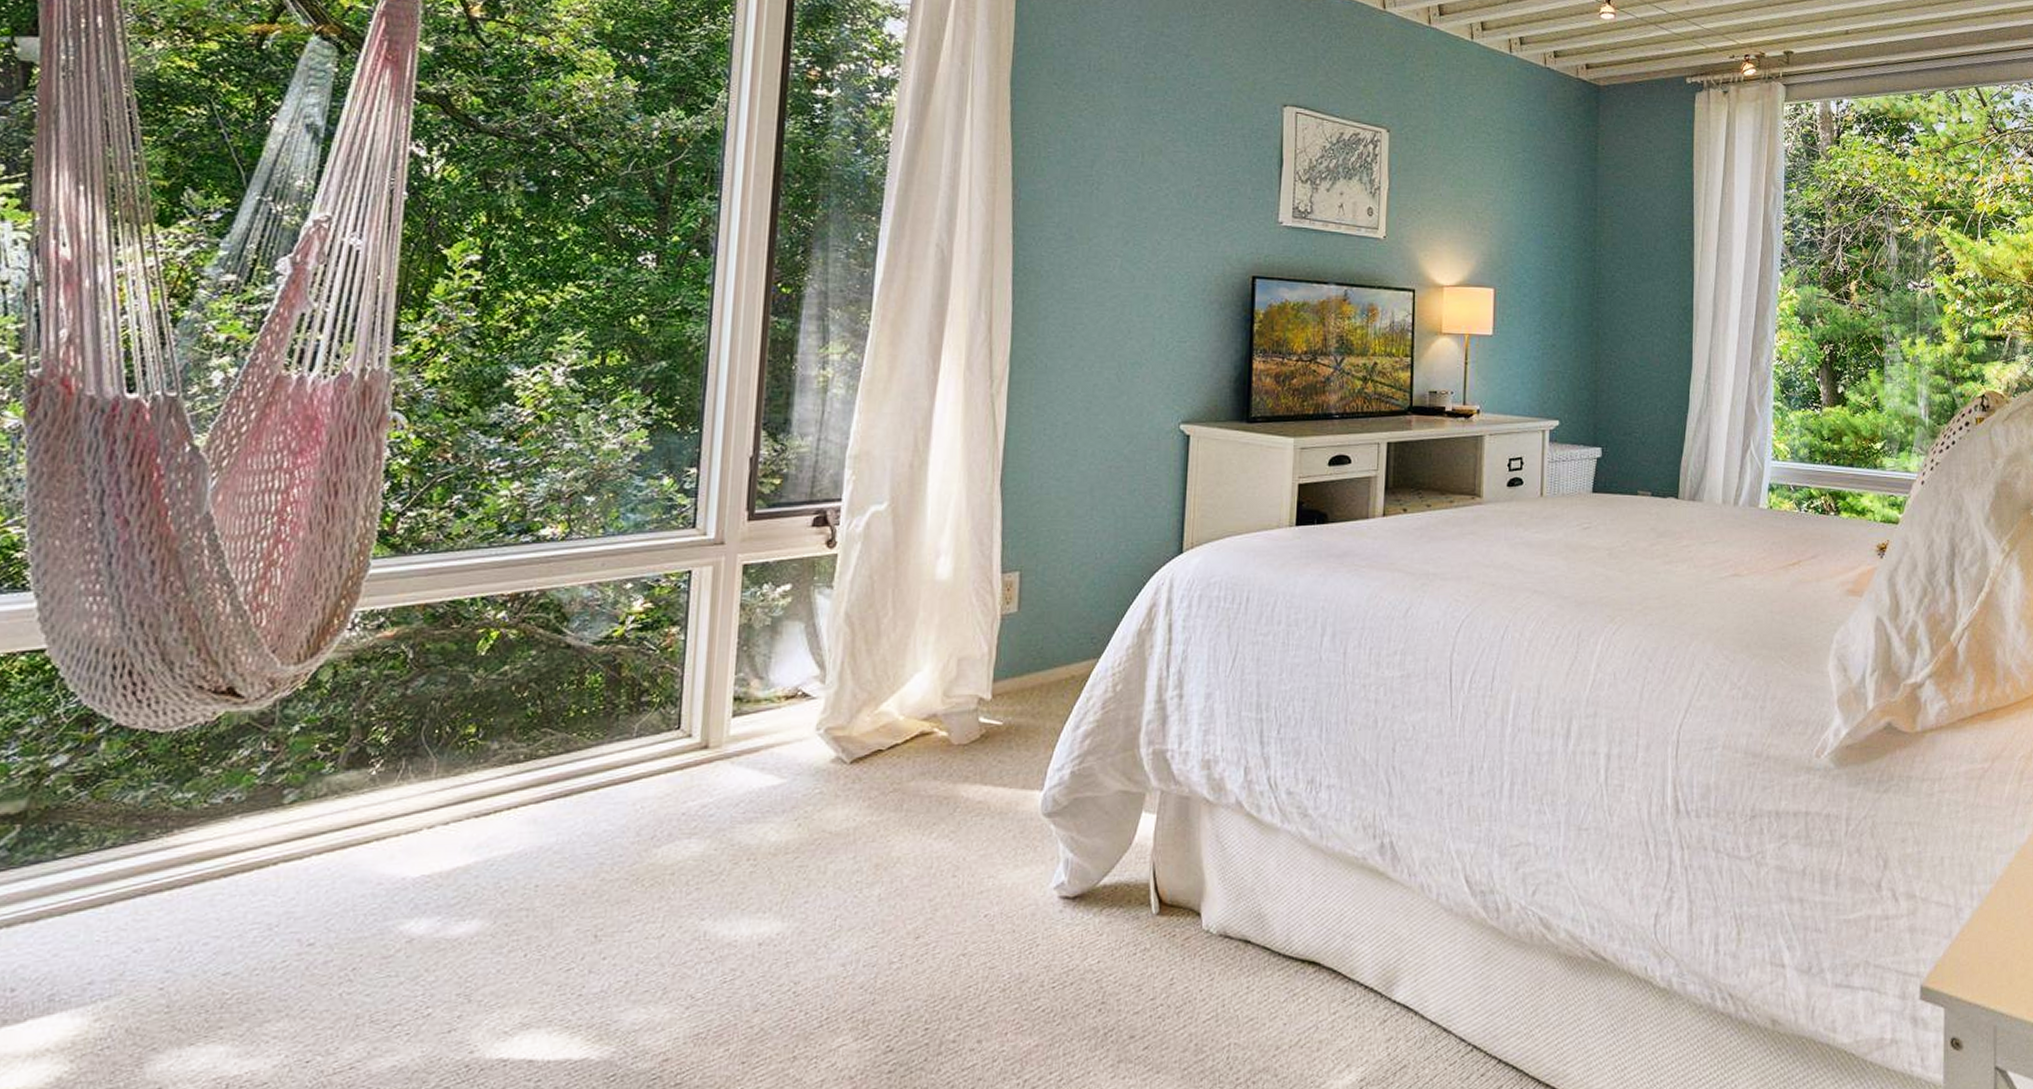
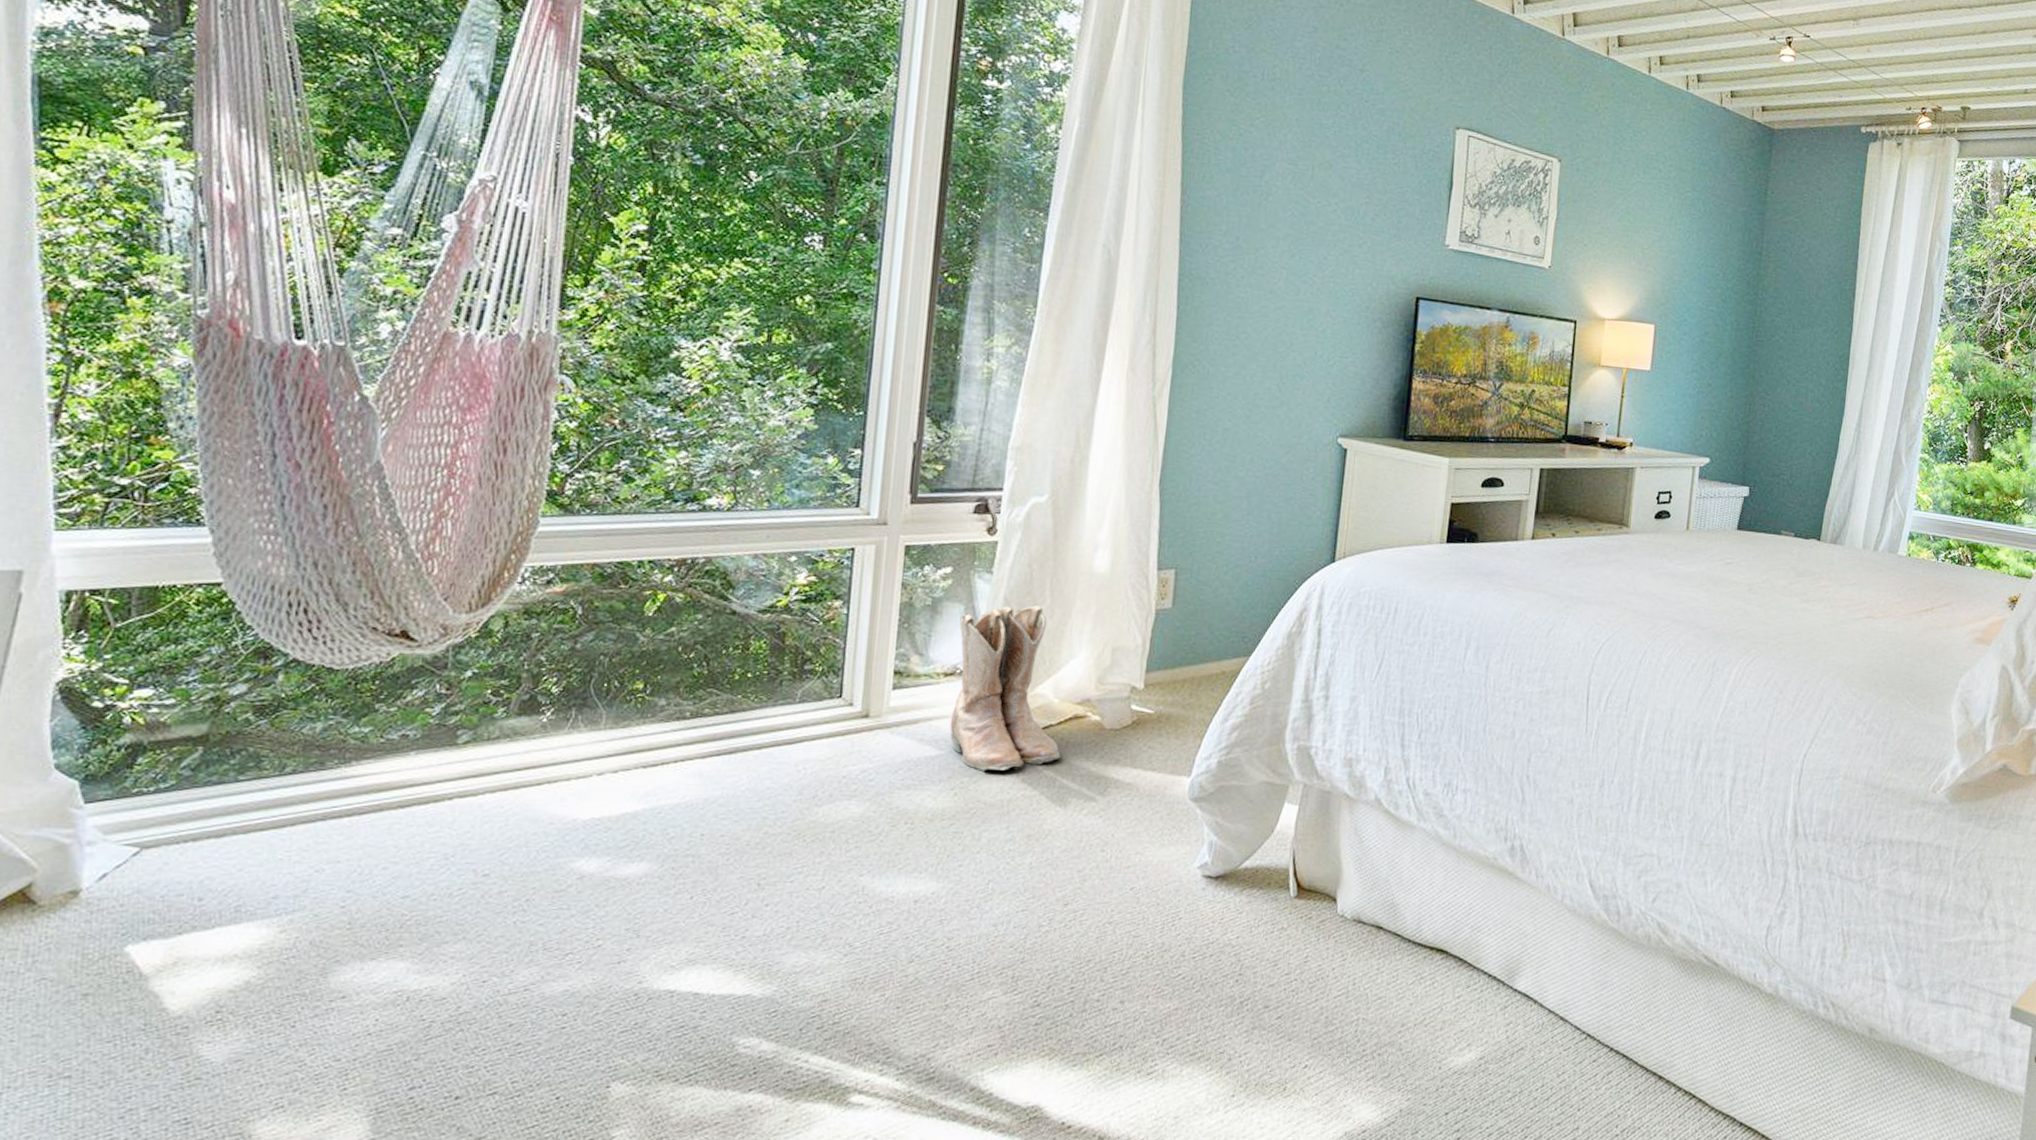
boots: none [792,619,907,798] -> present [949,606,1061,771]

